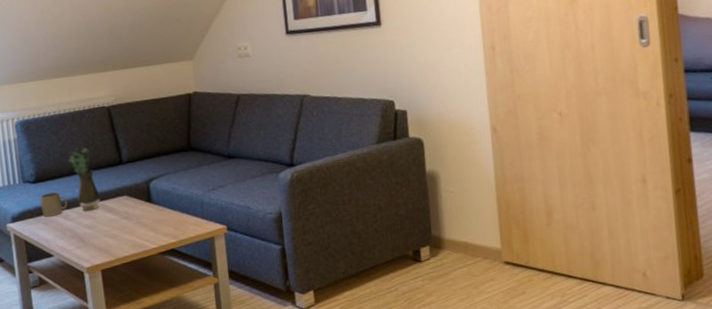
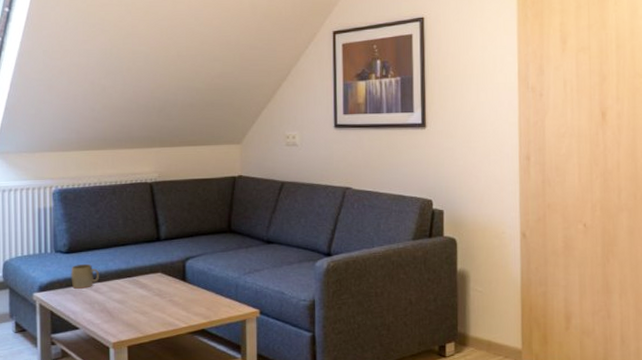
vase: present [67,146,100,211] -> none [103,219,134,286]

